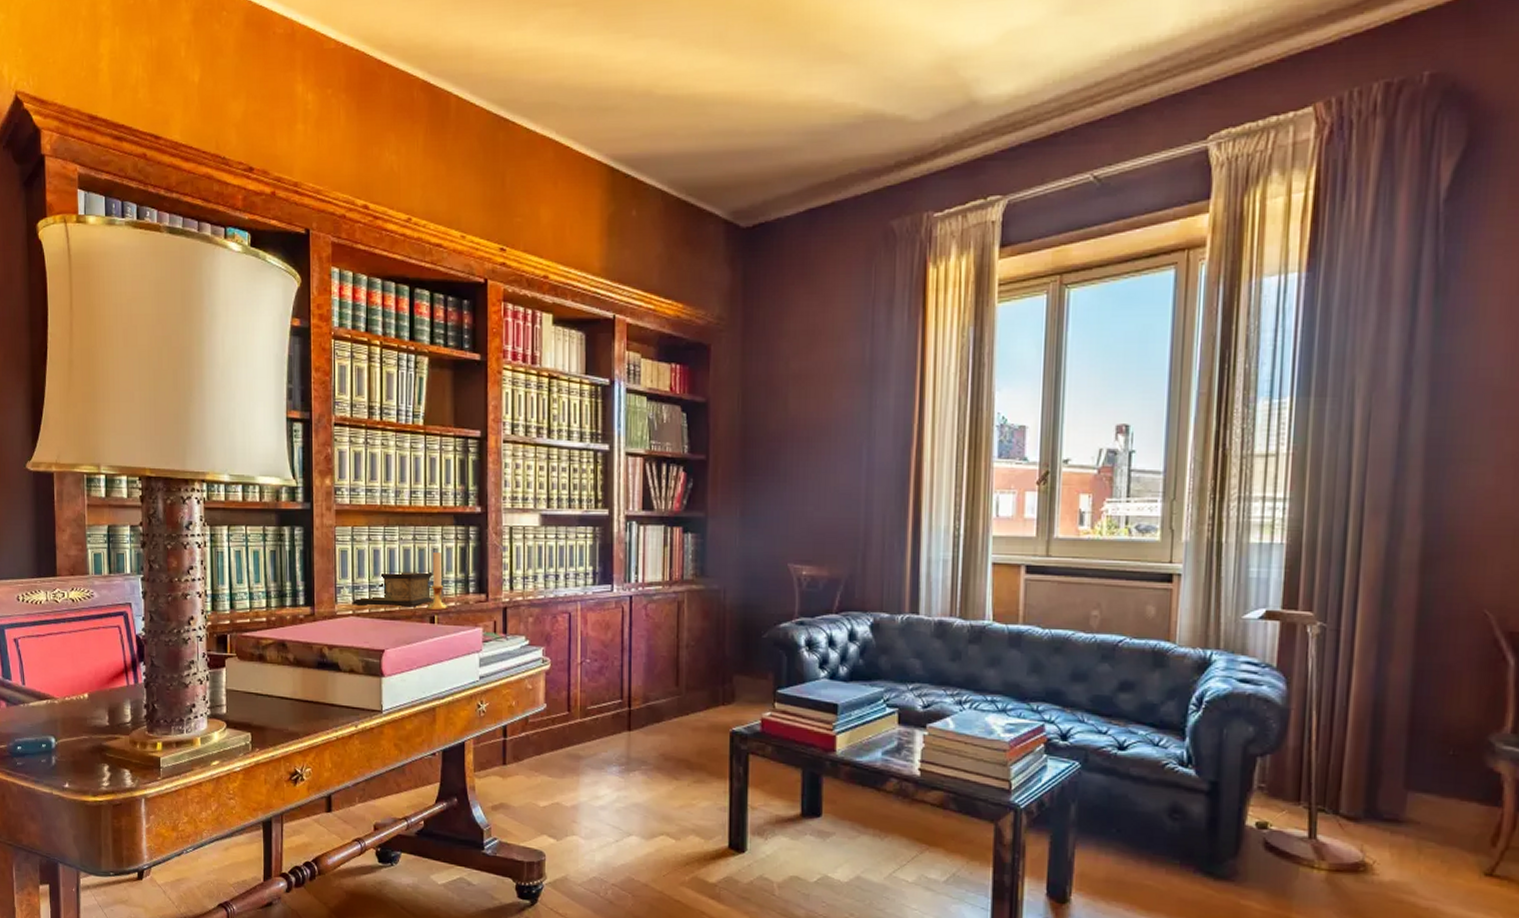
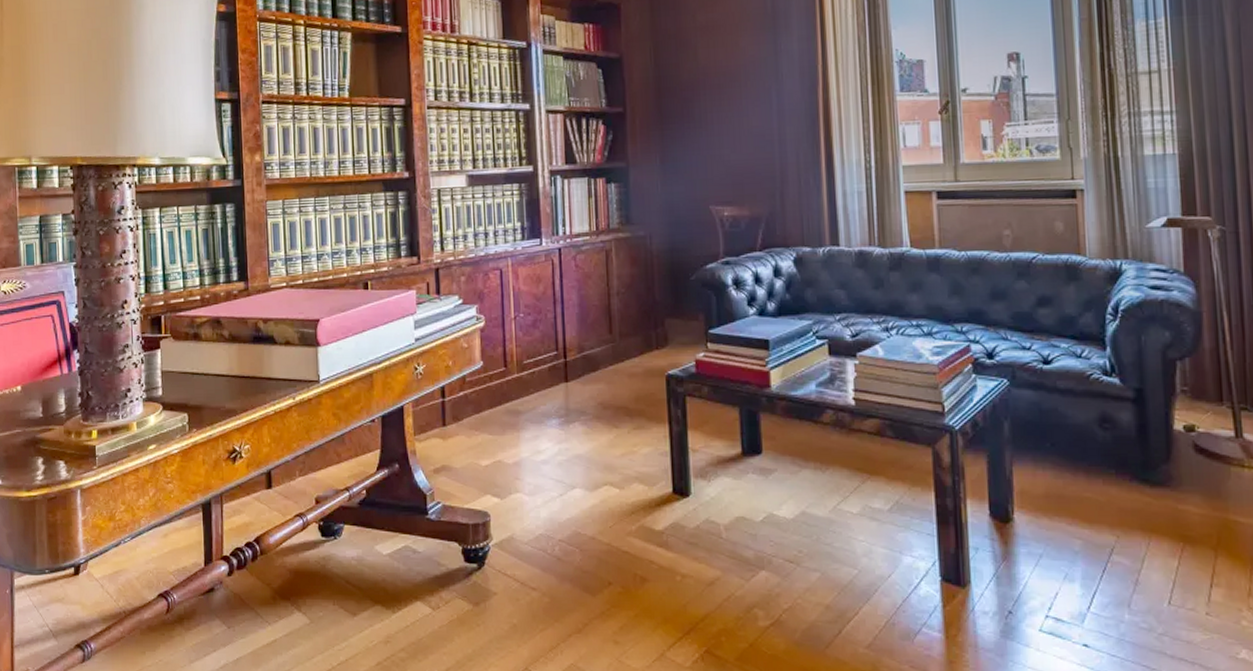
decorative box: present [352,571,433,607] -> none [285,239,366,278]
candle holder: present [427,551,450,611] -> none [360,218,382,277]

